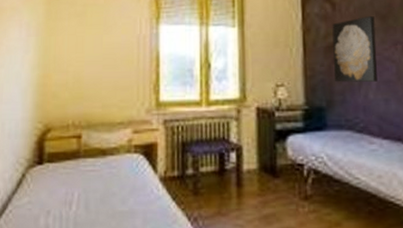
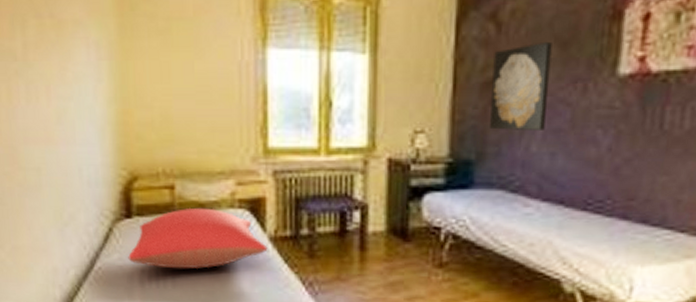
pillow: none [36,153,158,210] -> present [128,207,268,269]

